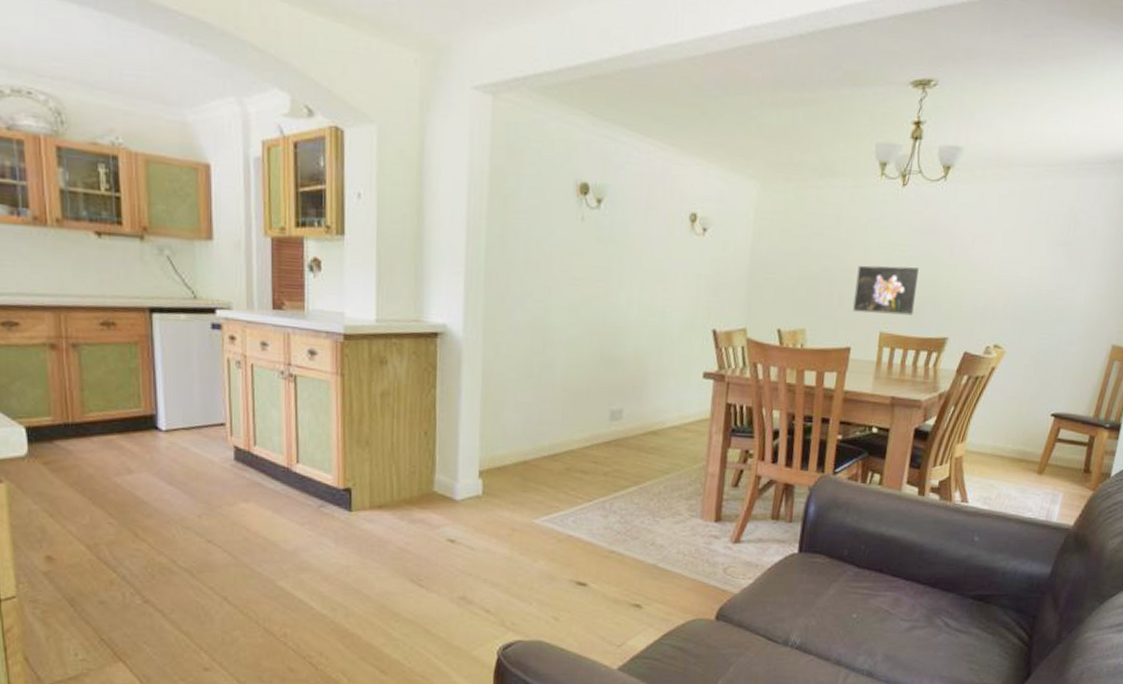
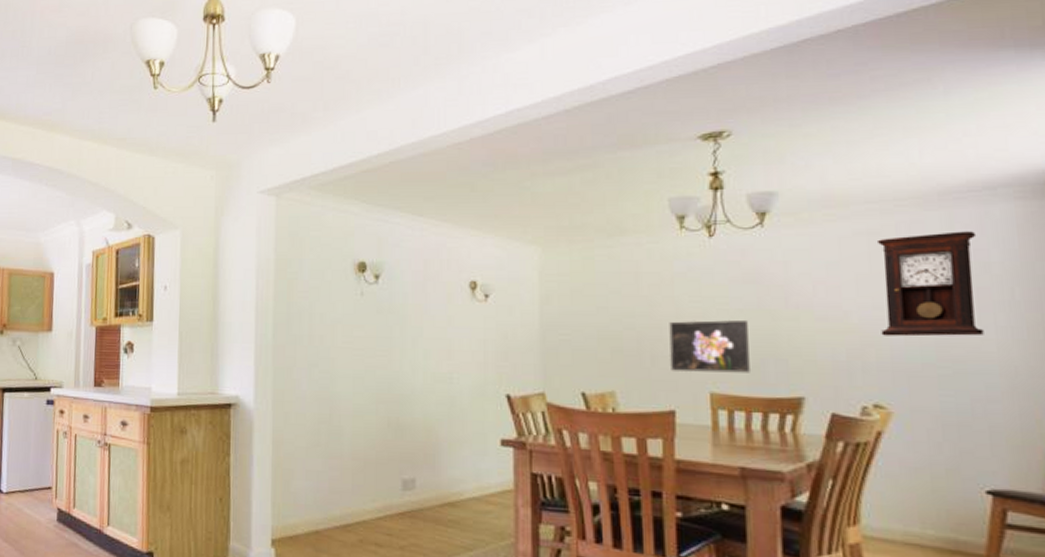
pendulum clock: none [1012,198,1093,290] -> present [876,231,984,337]

